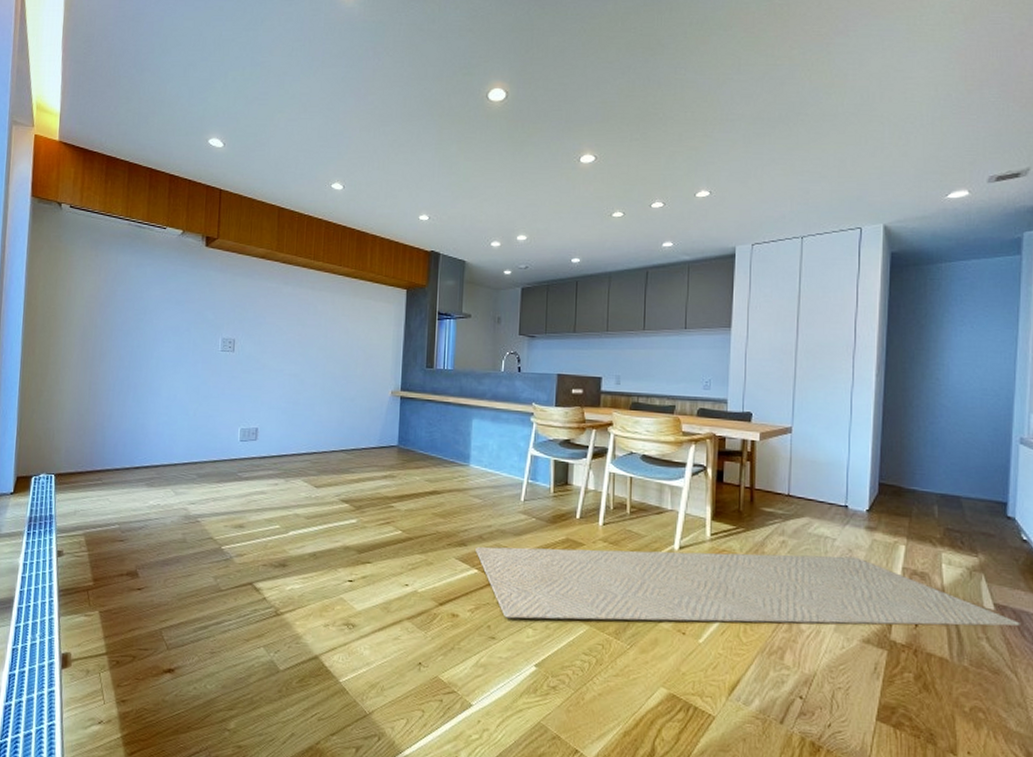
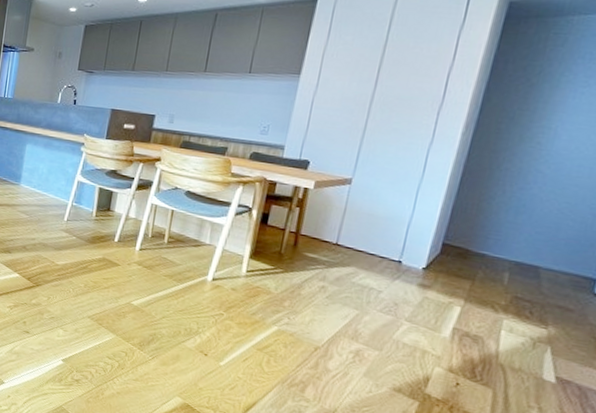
rug: present [475,546,1020,627] -> none [18,255,584,403]

